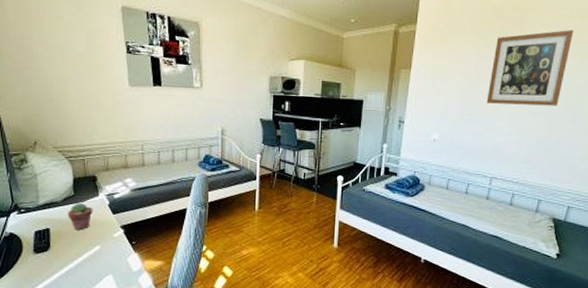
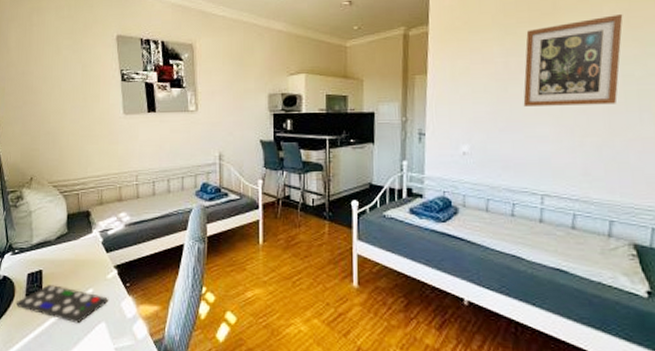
remote control: none [24,242,115,276] -> present [15,285,108,324]
potted succulent: present [68,202,93,230] -> none [61,240,86,272]

